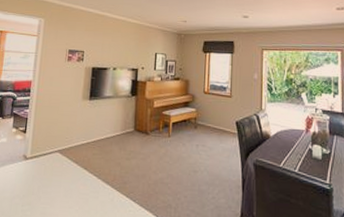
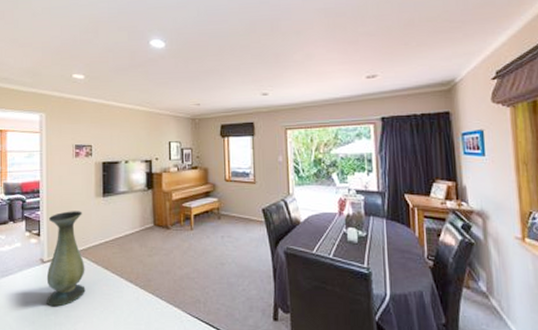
vase: none [24,111,68,203] -> present [46,211,86,307]

